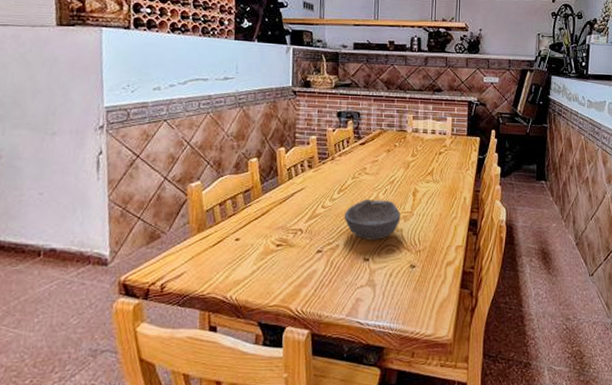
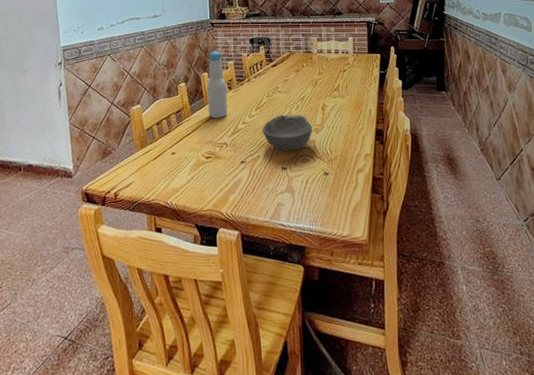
bottle: none [282,123,306,200] -> present [208,51,228,118]

